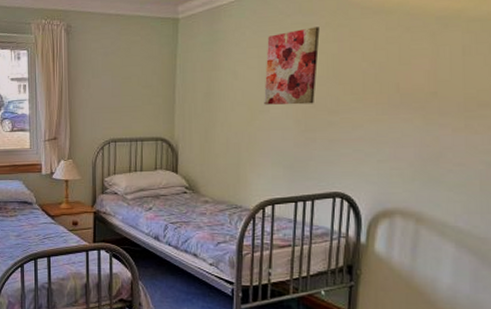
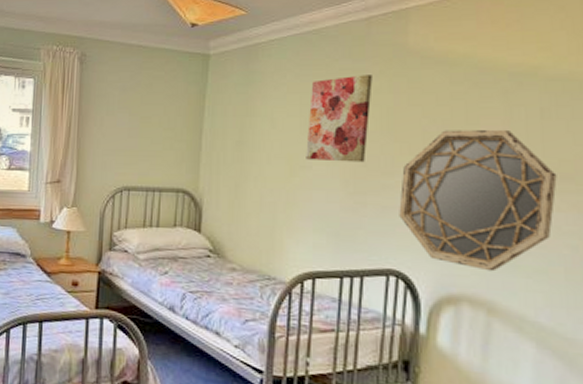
home mirror: none [343,67,475,188] -> present [399,129,557,272]

